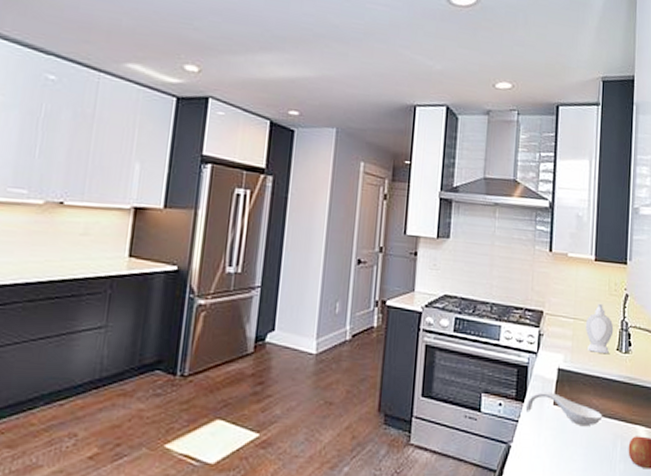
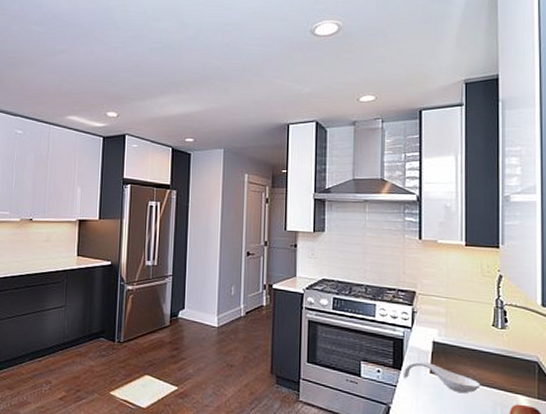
soap bottle: present [585,303,614,355] -> none [458,284,488,330]

